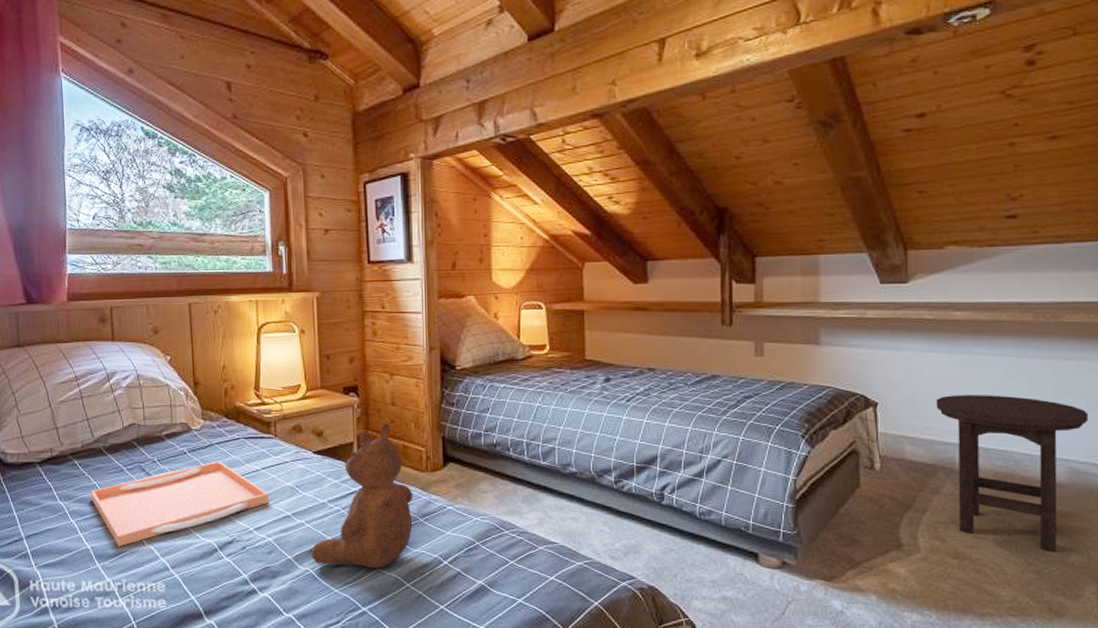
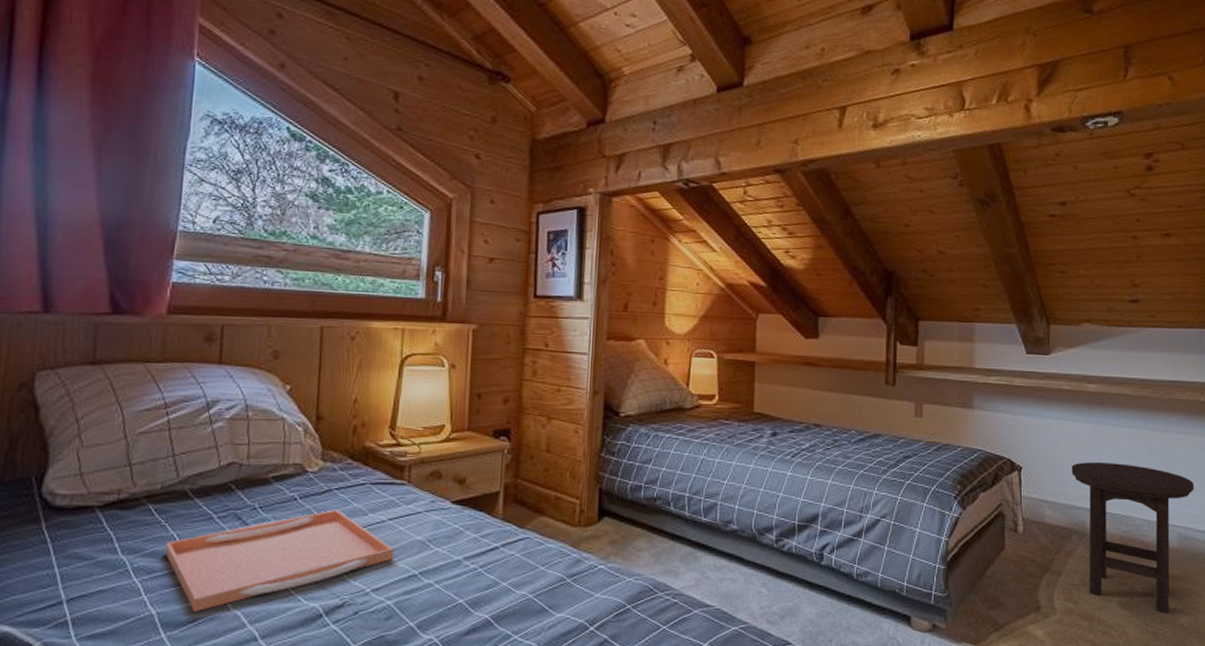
teddy bear: present [311,424,413,569] -> none [437,472,562,636]

